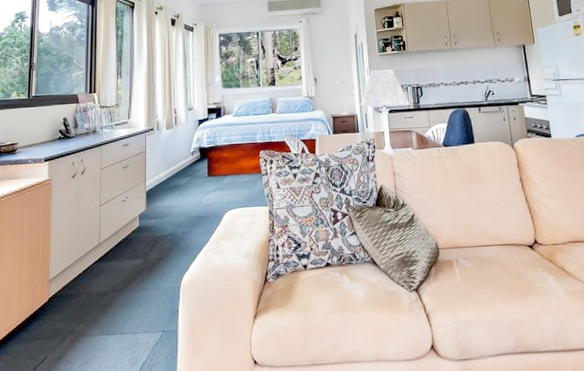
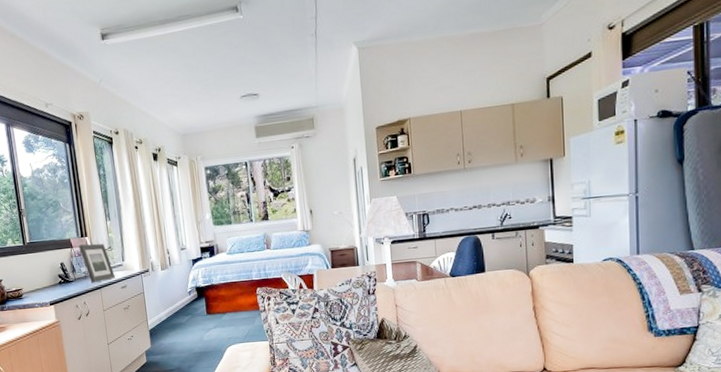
picture frame: none [85,100,118,140] -> present [79,243,115,283]

